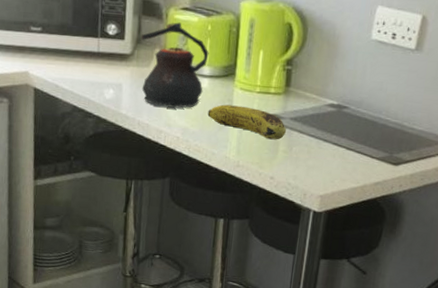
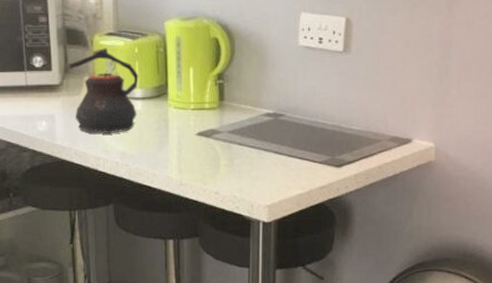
fruit: present [207,104,287,140] -> none [144,124,226,155]

